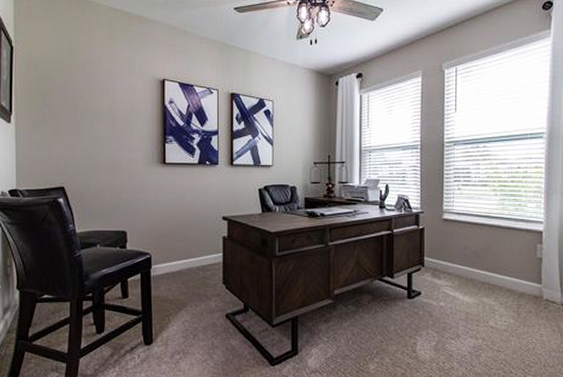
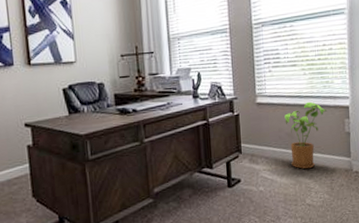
house plant: none [471,222,518,291] -> present [284,101,327,169]

